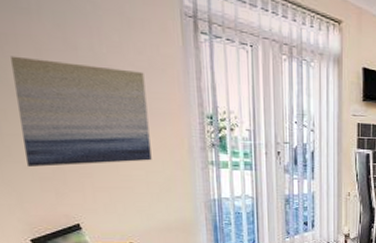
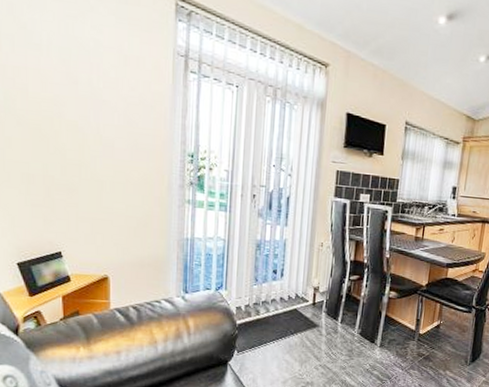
wall art: present [11,56,152,167] -> none [20,87,134,195]

